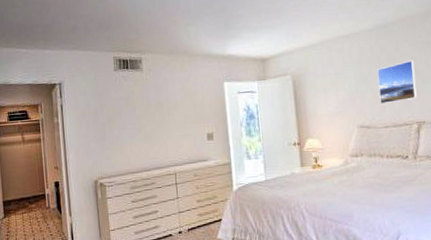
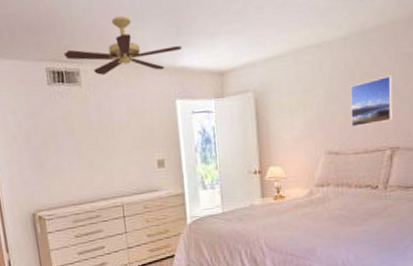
ceiling fan: none [129,15,229,63] -> present [63,16,182,75]

